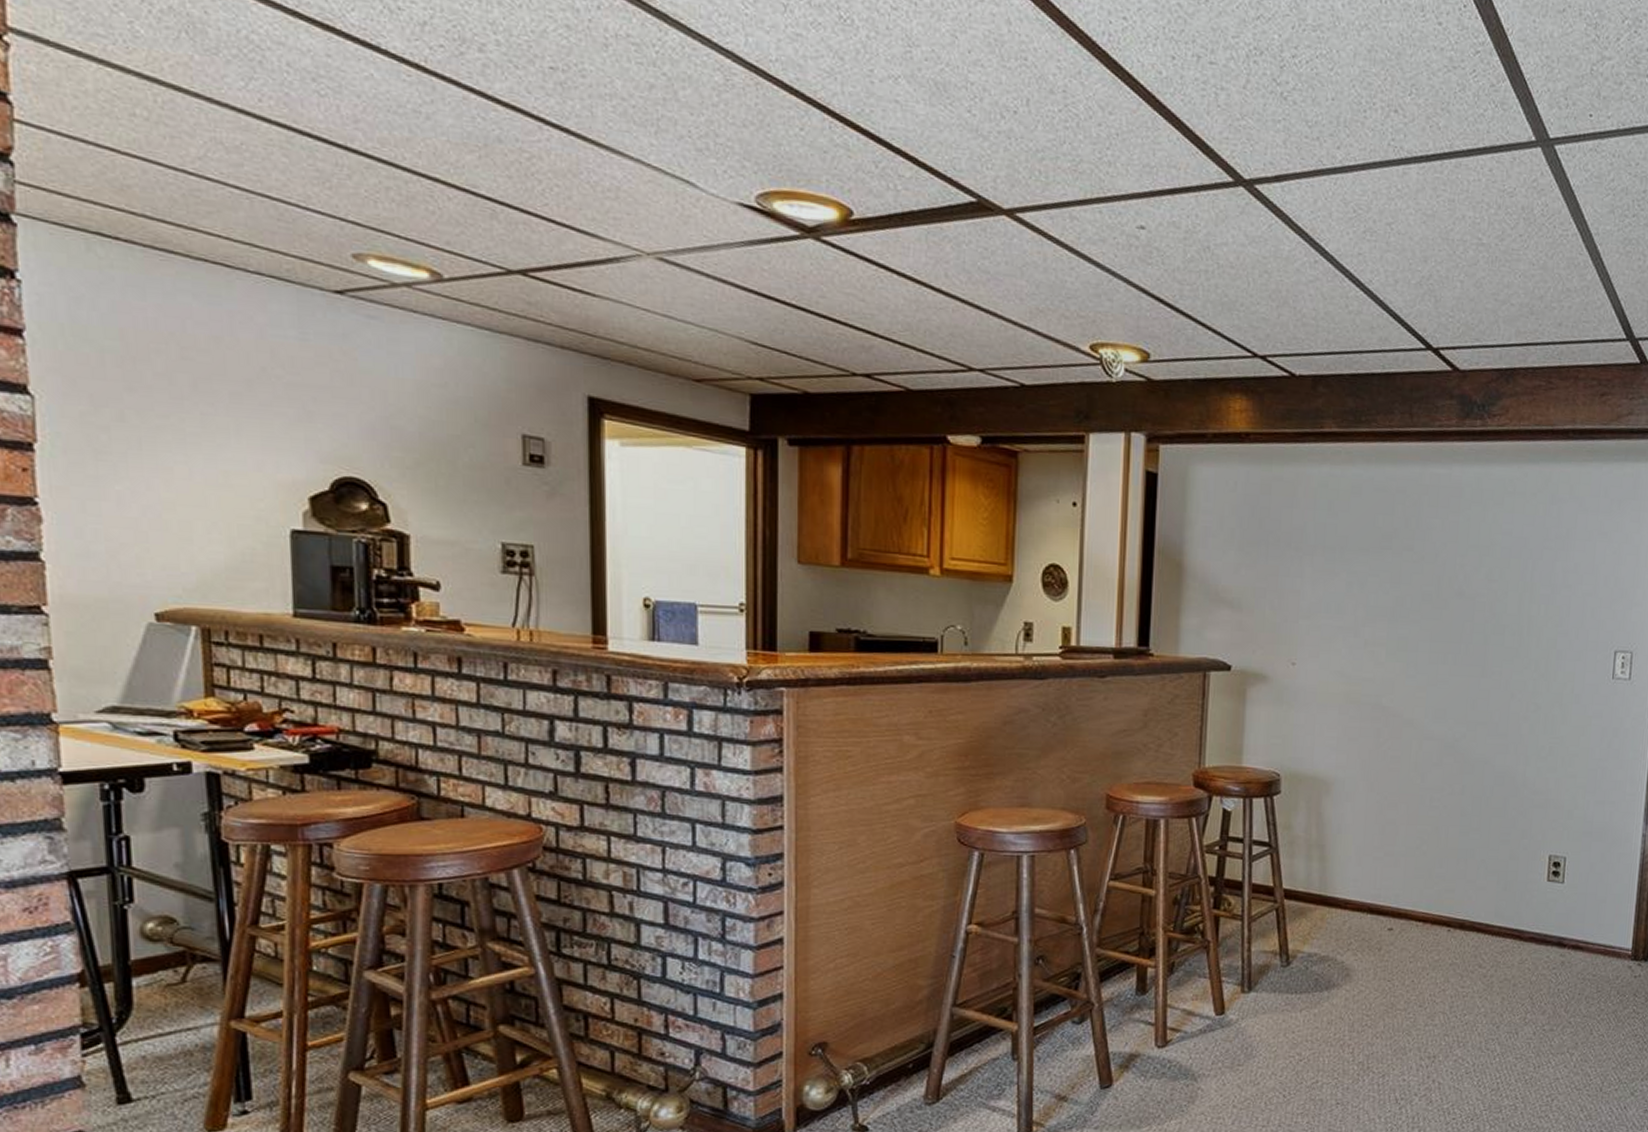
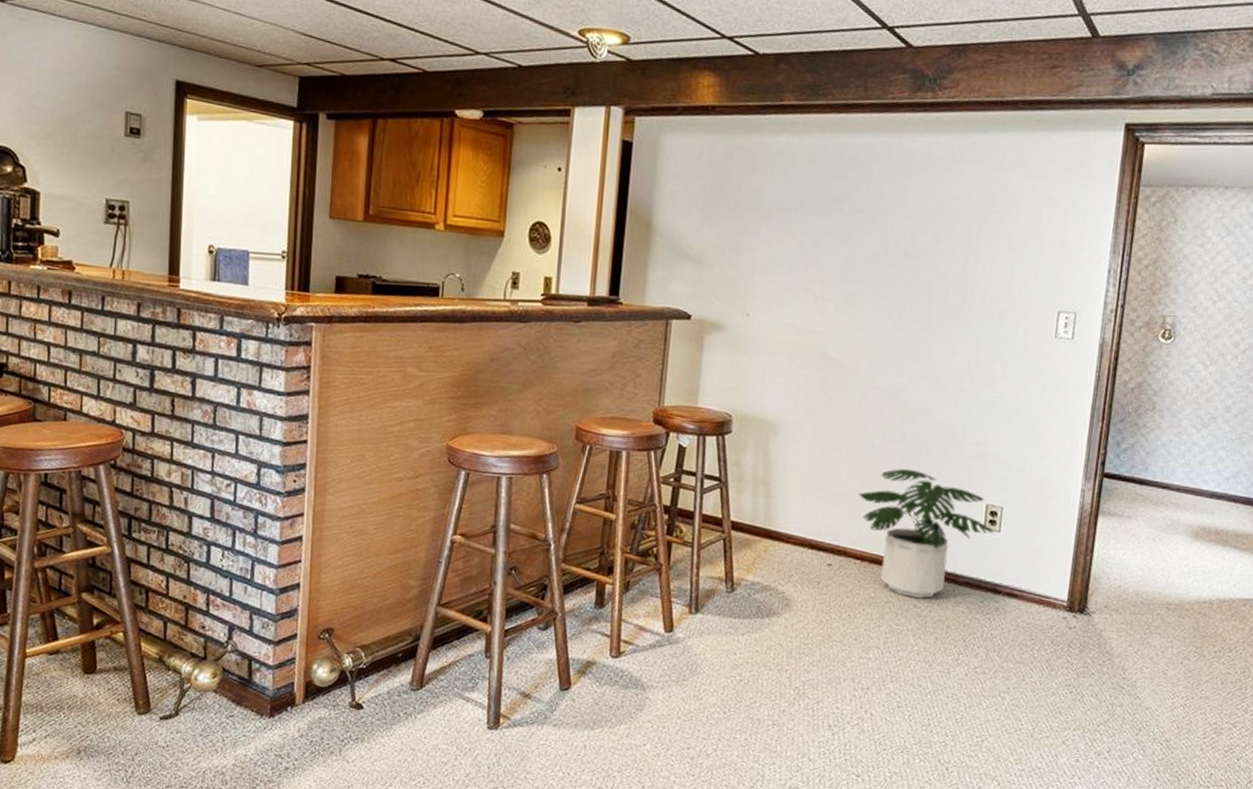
potted plant: none [1418,822,1558,957] -> present [858,468,994,598]

